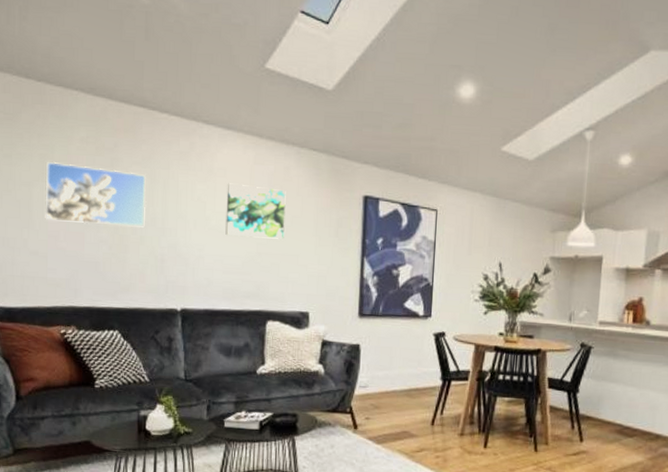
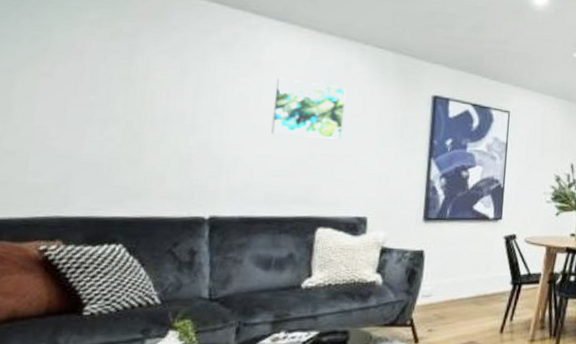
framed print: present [45,161,147,227] -> none [30,45,175,124]

